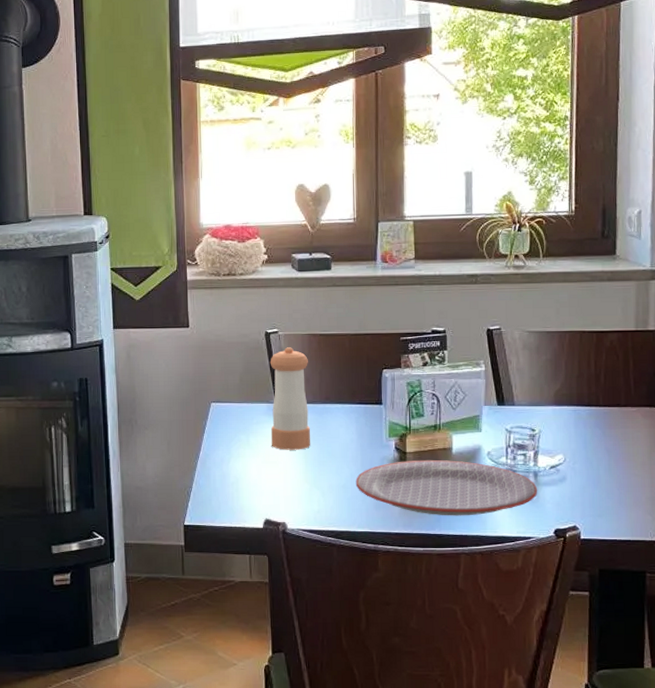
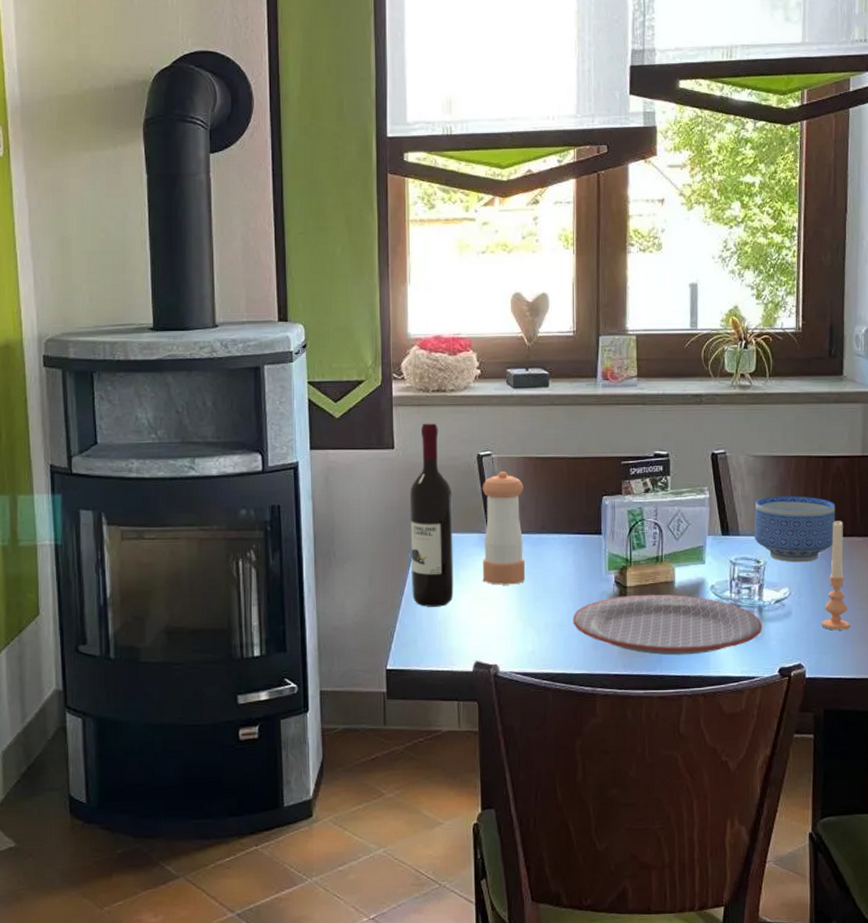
wine bottle: none [203,303,245,470] -> present [409,422,454,607]
bowl: none [528,368,610,431] -> present [754,495,836,563]
candle: none [596,392,624,495] -> present [821,521,850,630]

